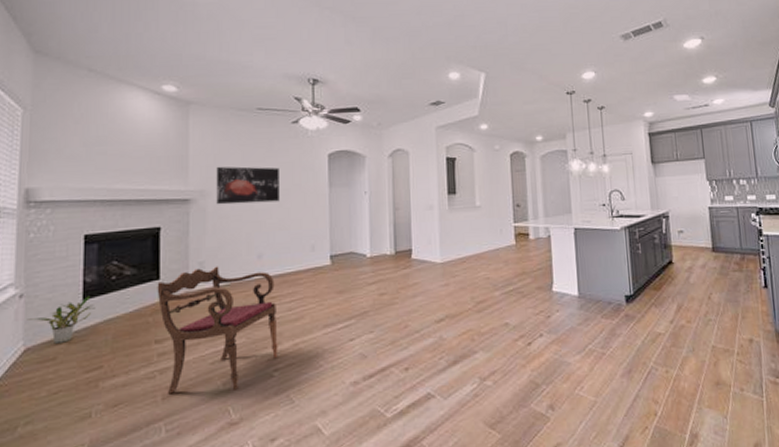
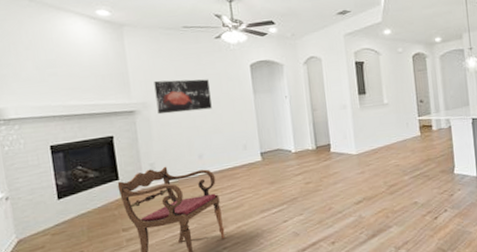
potted plant: present [26,296,96,344] -> none [15,196,70,235]

